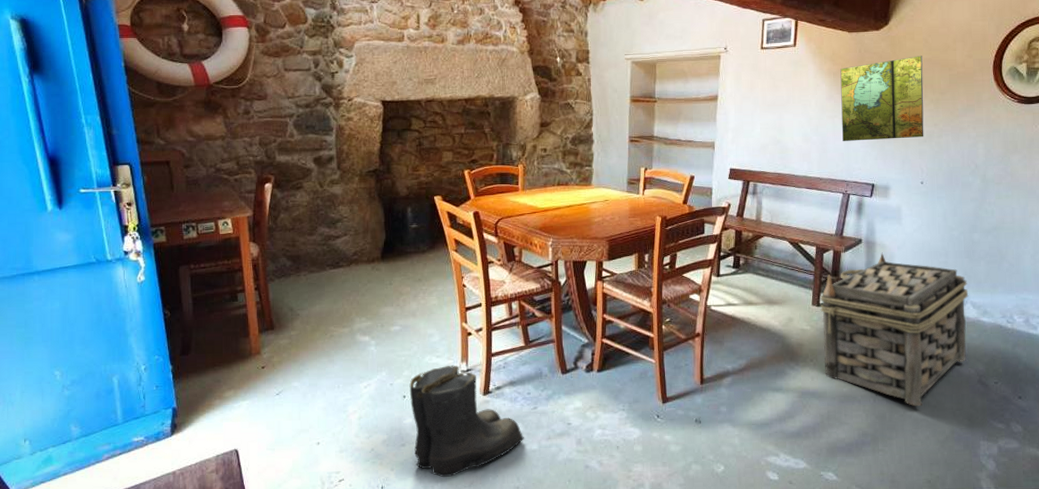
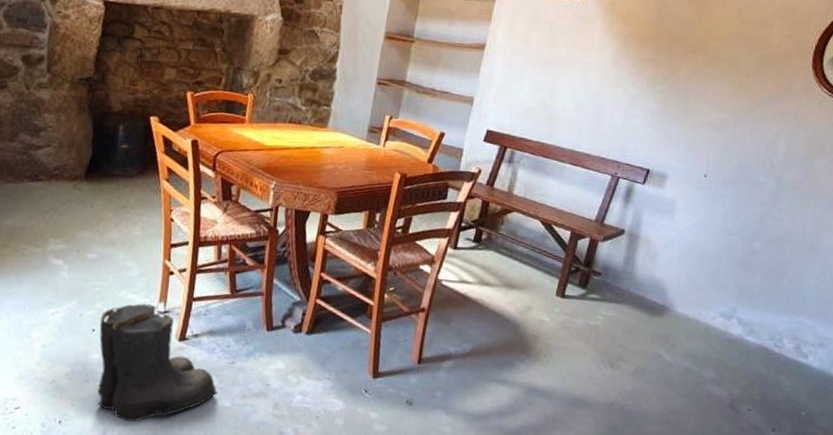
basket: present [820,252,969,407] -> none [557,248,737,423]
map: present [840,56,924,141] -> none [621,27,732,124]

